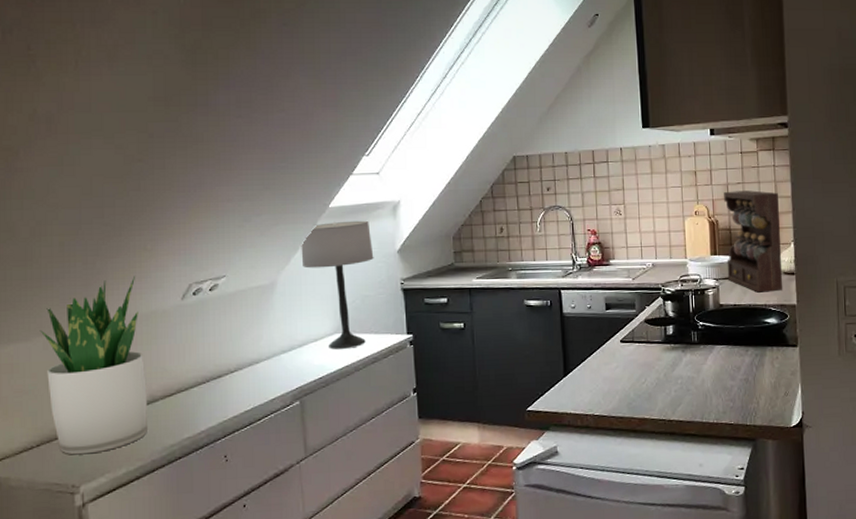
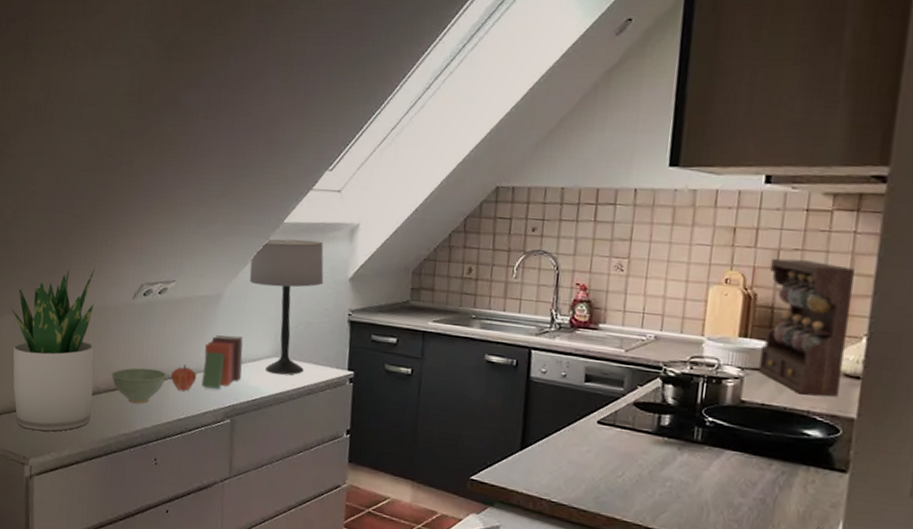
bowl: none [166,366,227,405] -> present [111,367,167,404]
fruit: none [231,356,260,383] -> present [170,365,197,392]
books: none [265,319,306,376] -> present [201,335,243,390]

